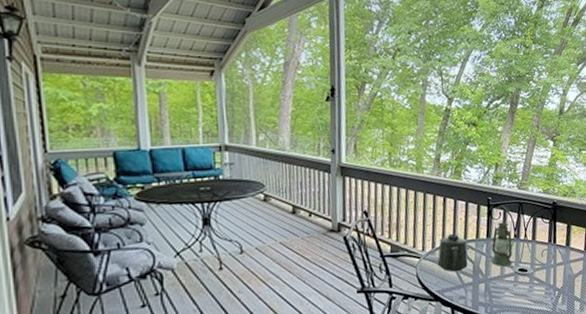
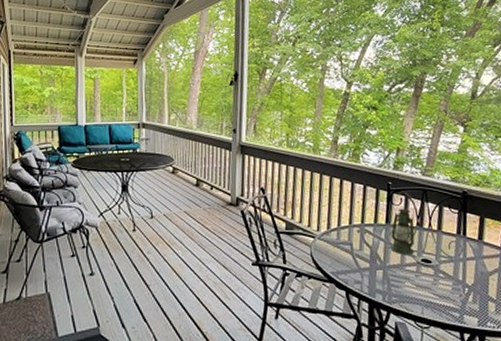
mug: present [437,233,468,272] -> none [332,216,365,255]

